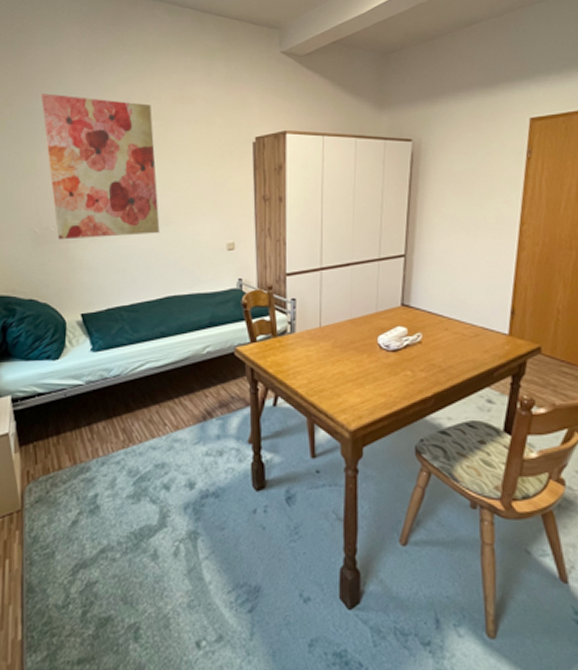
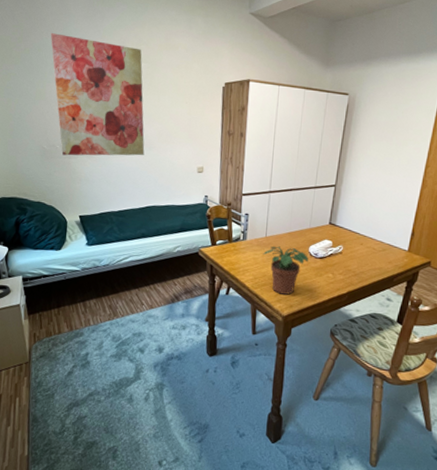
potted plant: none [318,338,378,402] -> present [263,246,308,295]

